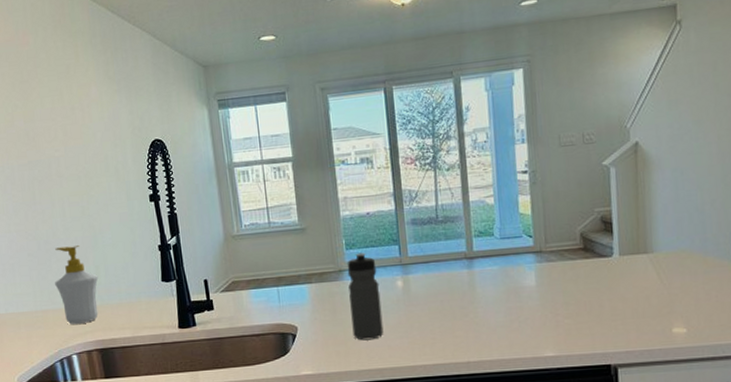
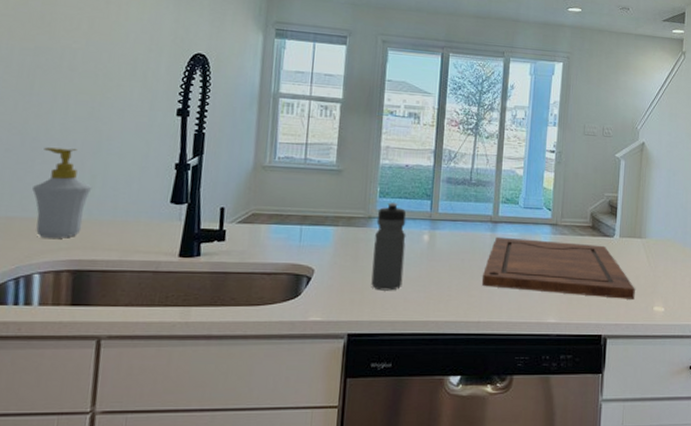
cutting board: none [464,267,647,326] -> present [481,236,635,299]

